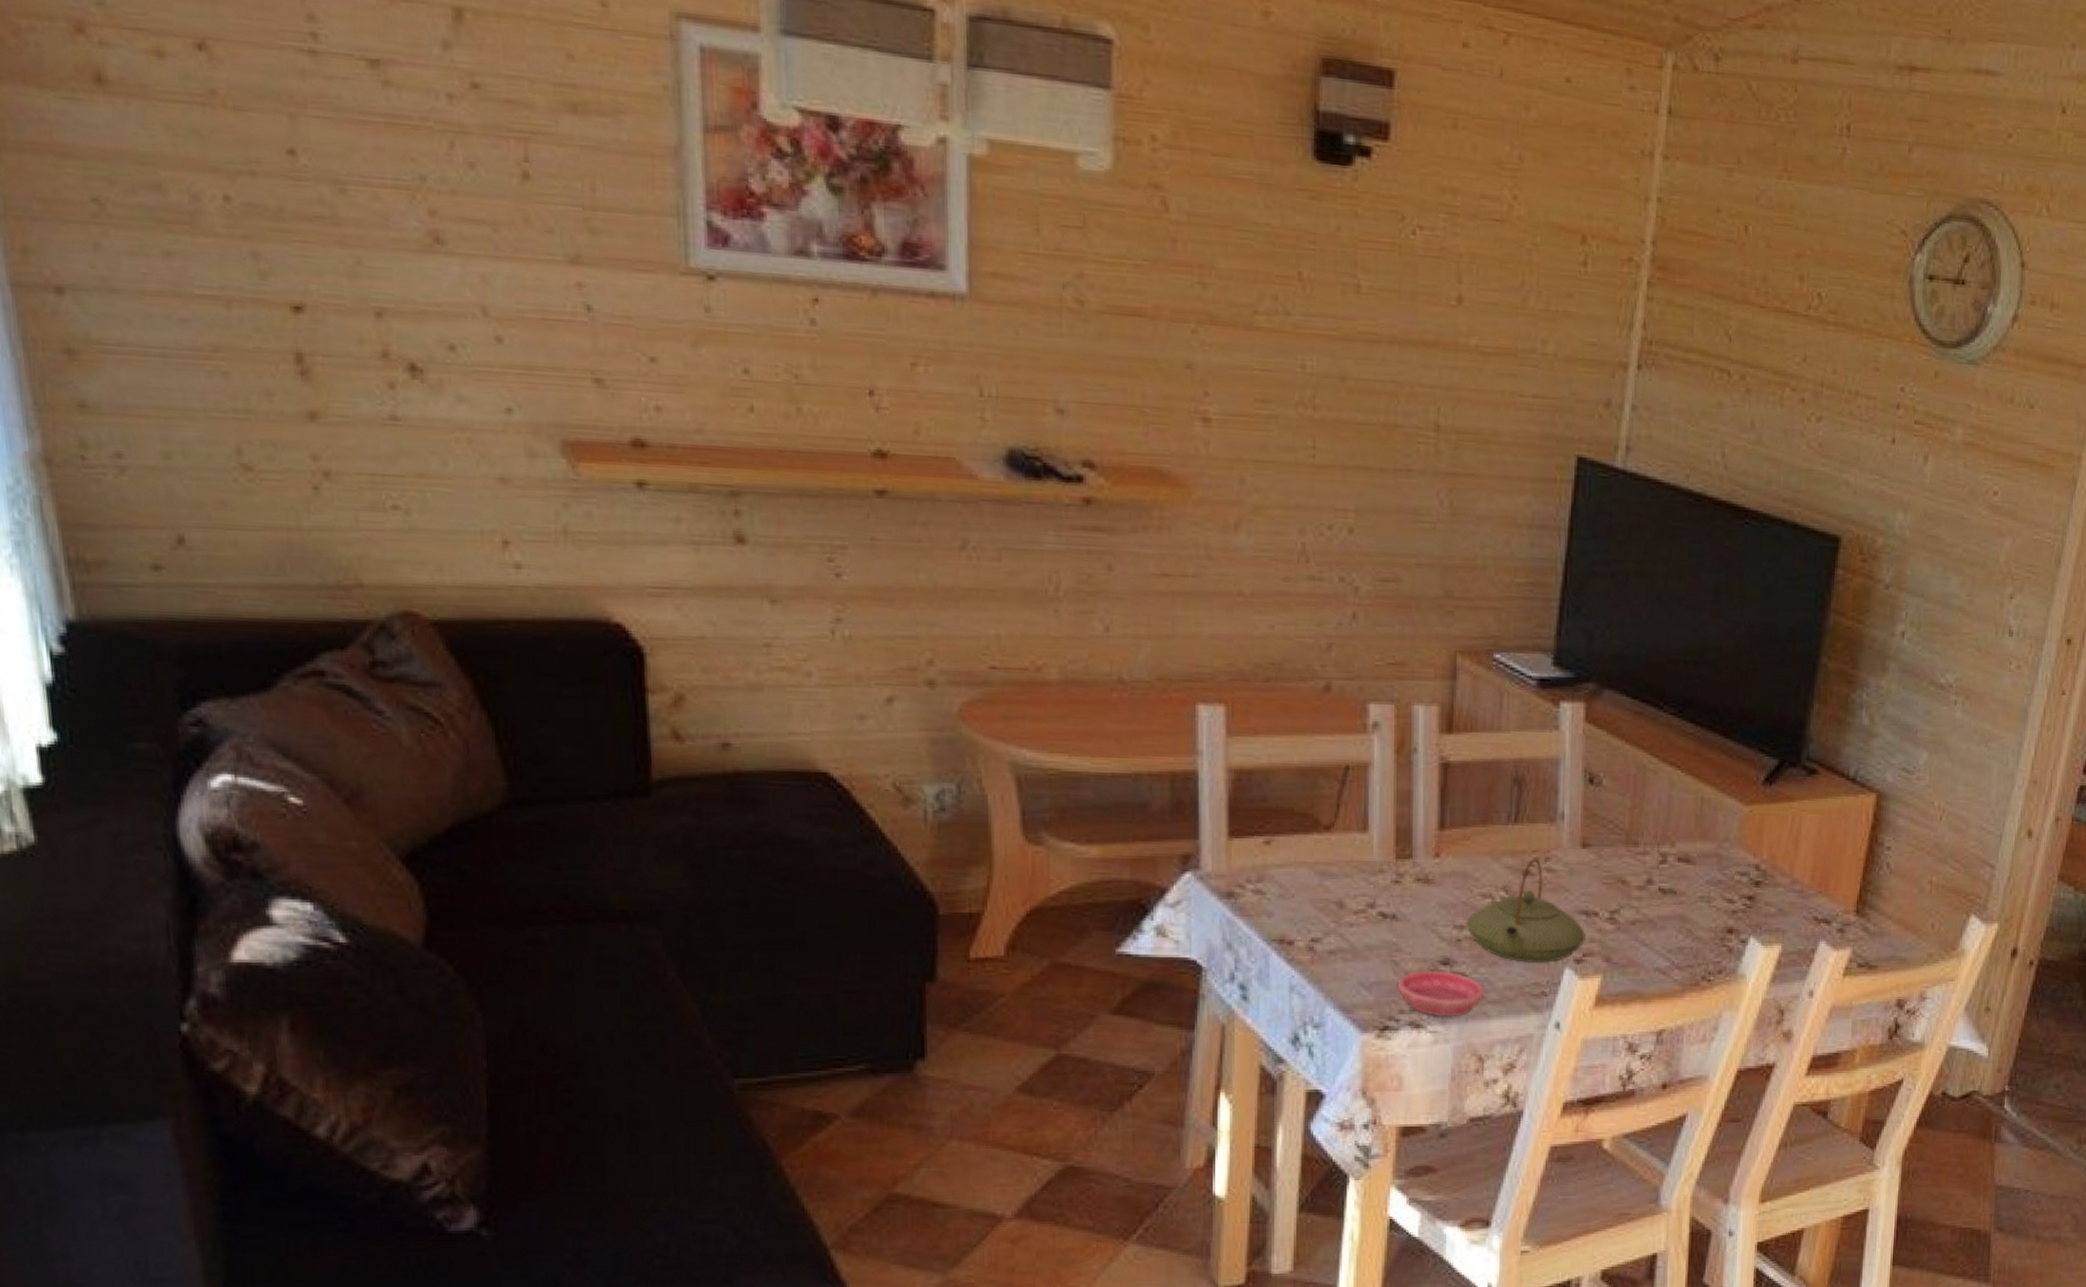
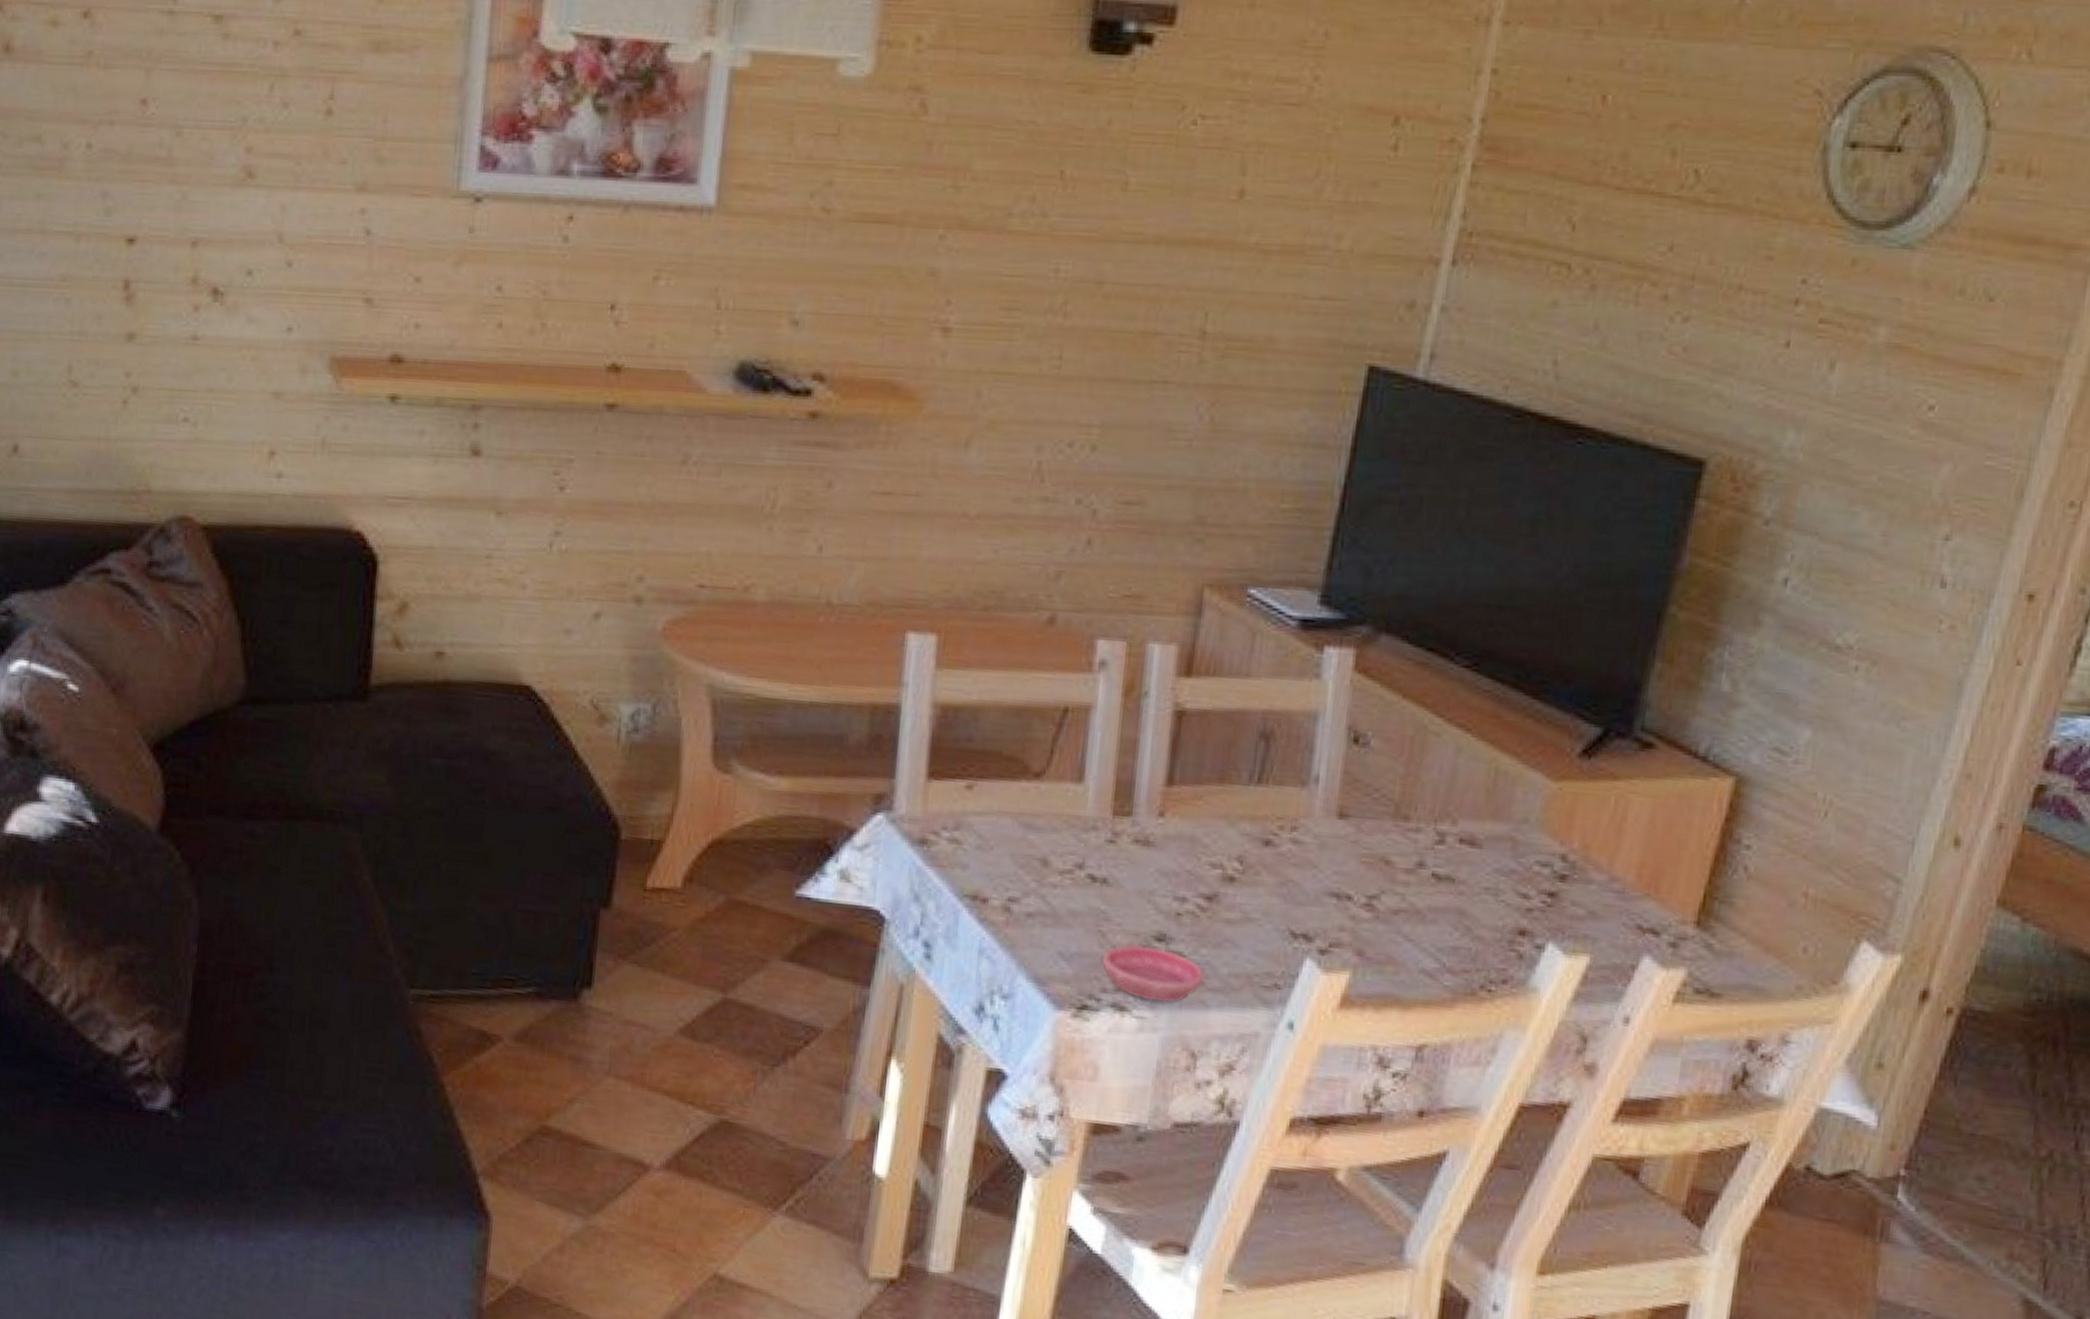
teapot: present [1466,858,1587,964] -> none [1188,826,1336,951]

